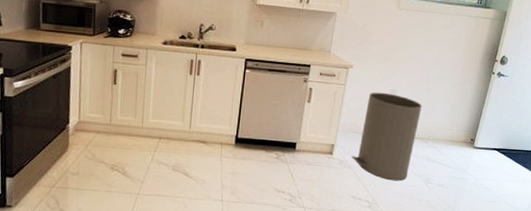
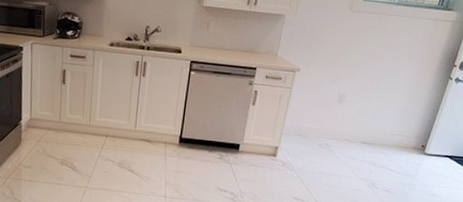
garbage can: present [351,92,422,181] -> none [294,96,372,185]

